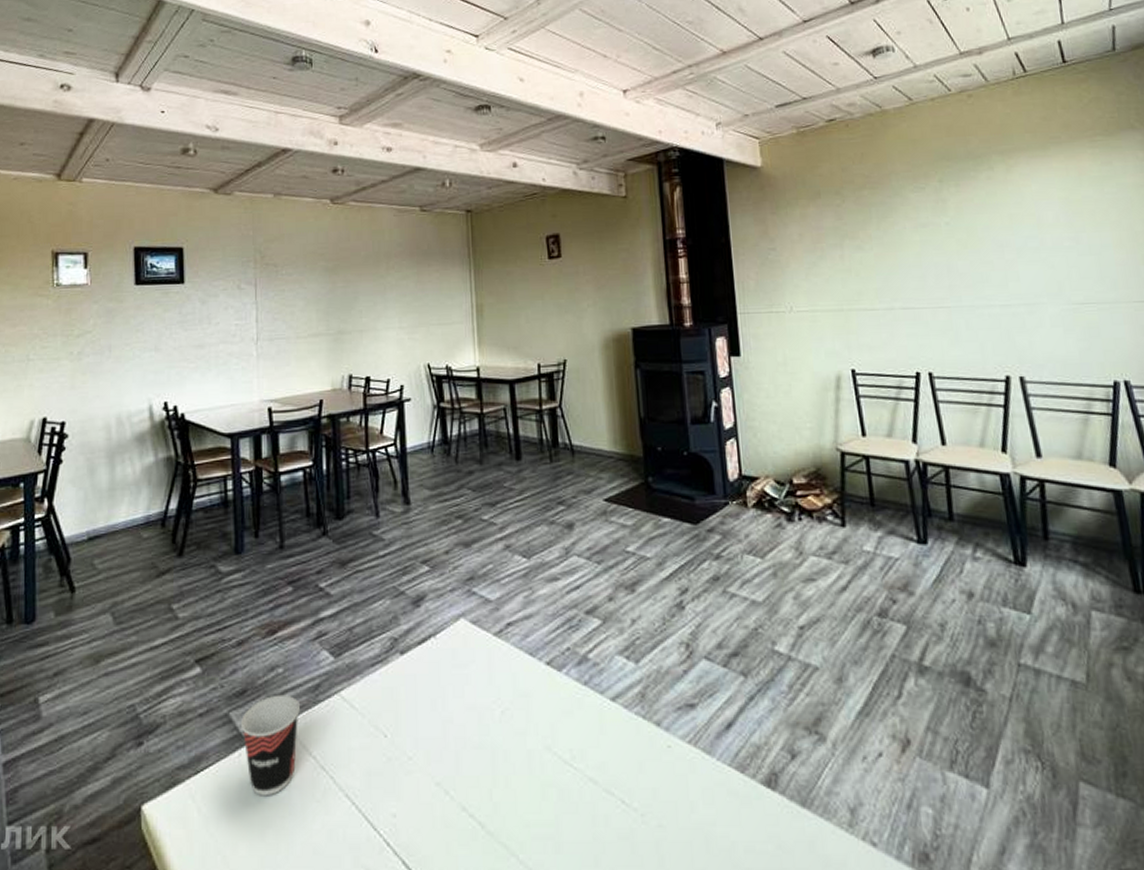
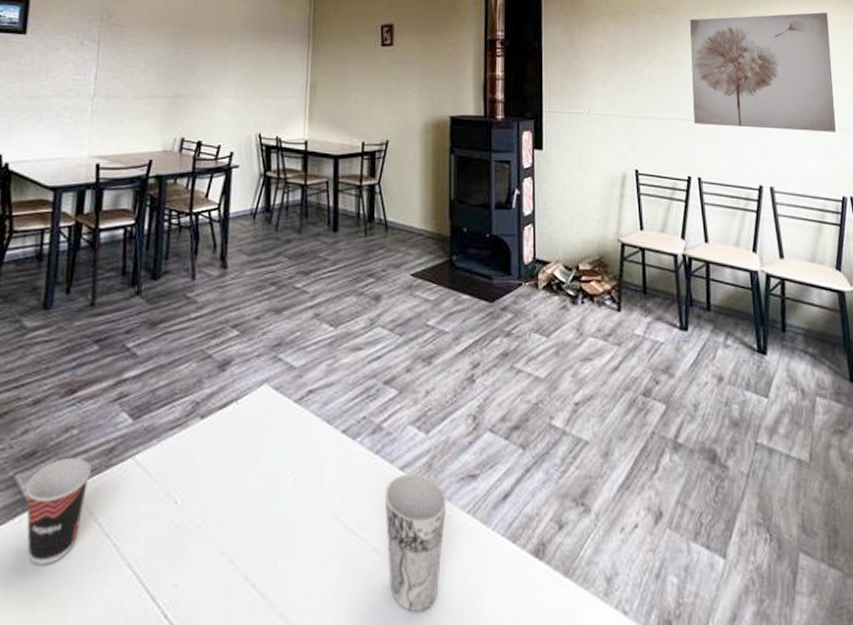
cup: none [597,704,665,841] -> present [384,474,447,611]
wall art: none [907,165,1101,312] -> present [690,12,836,132]

